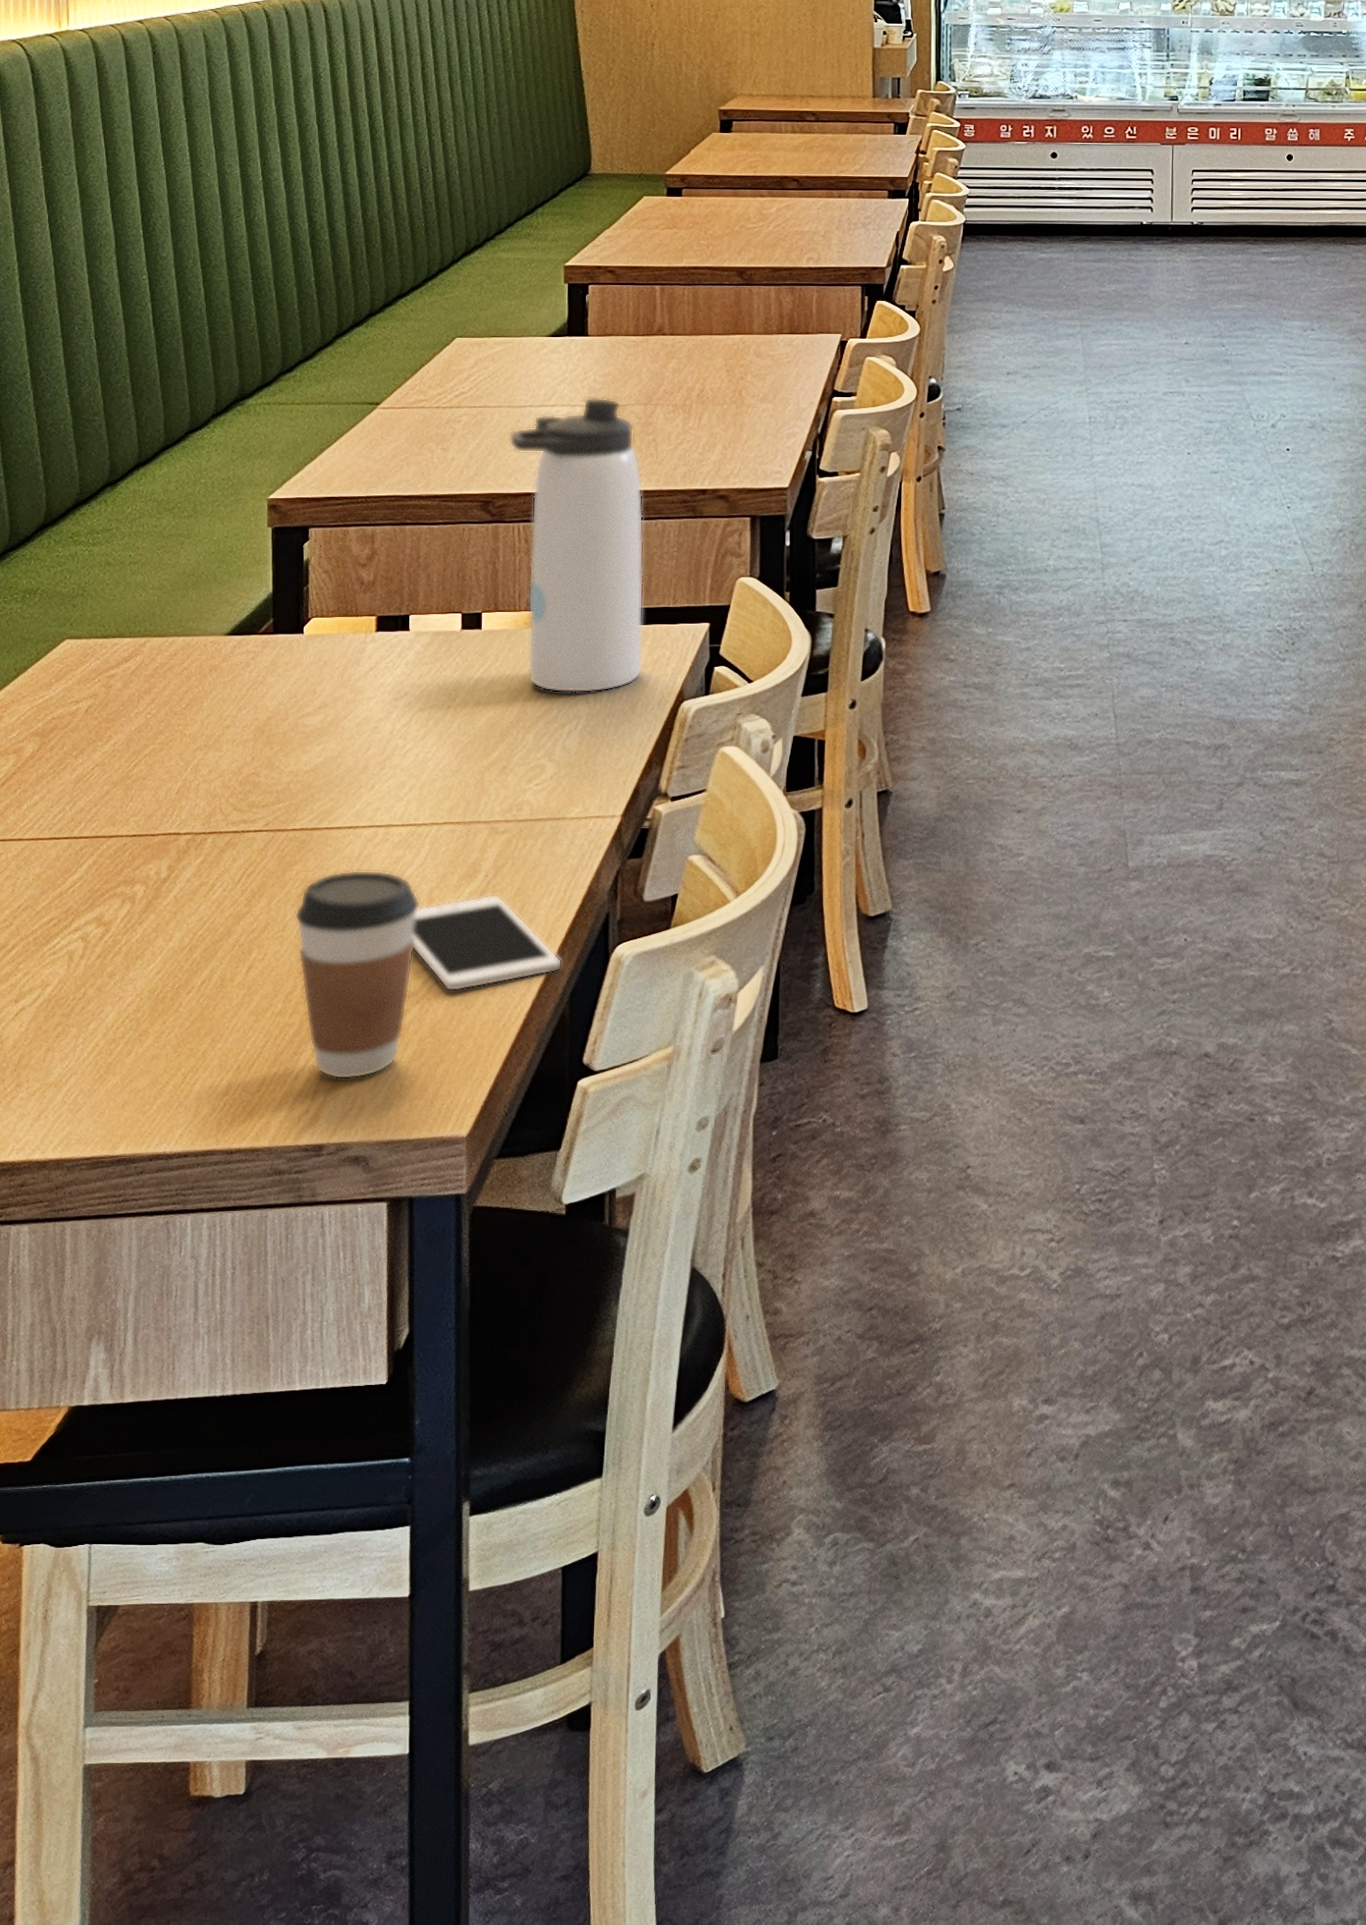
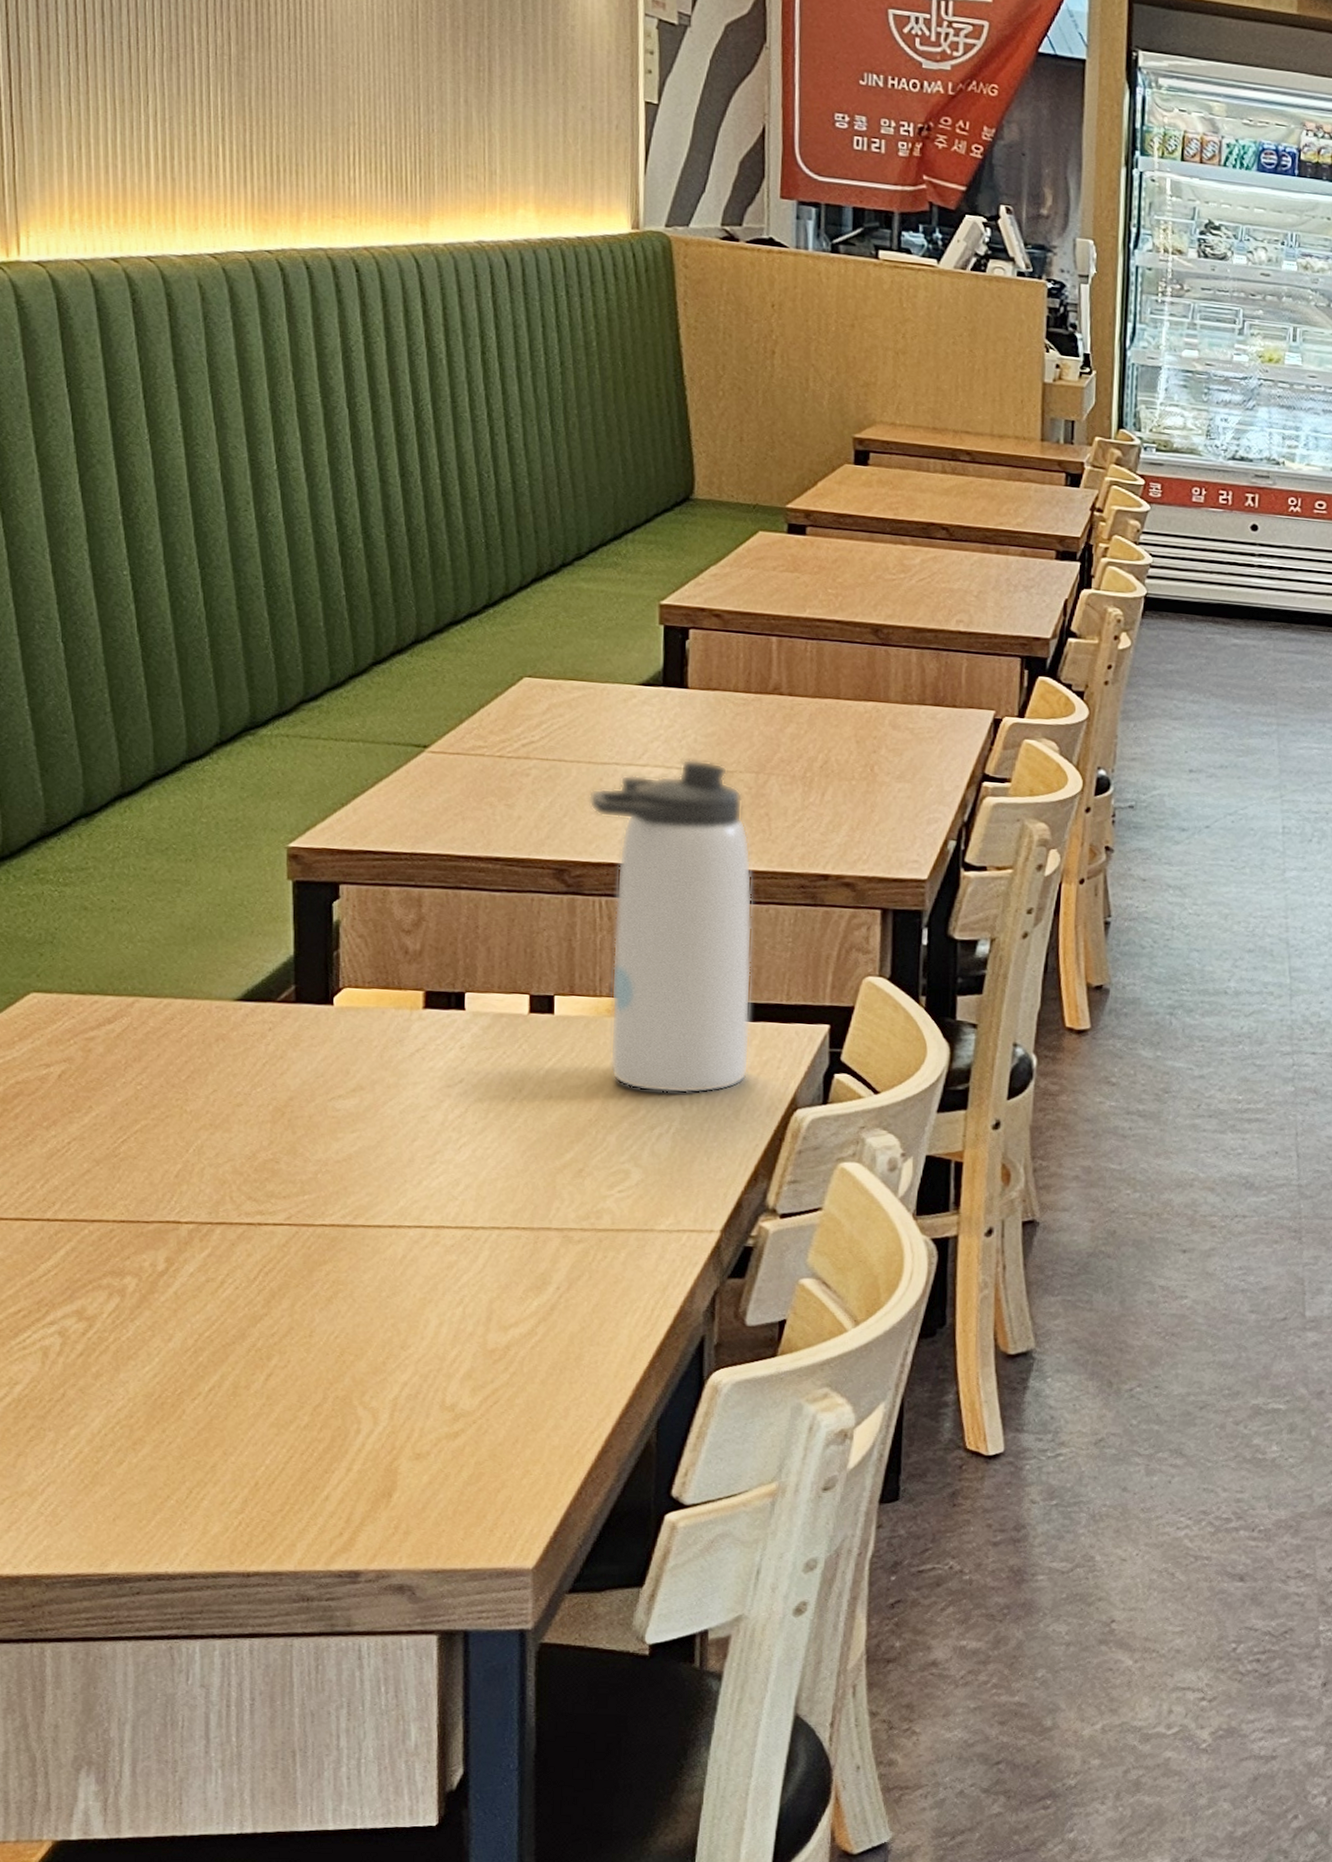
coffee cup: present [294,870,422,1080] -> none [324,1273,480,1502]
cell phone: present [412,894,562,992] -> none [468,1308,649,1413]

